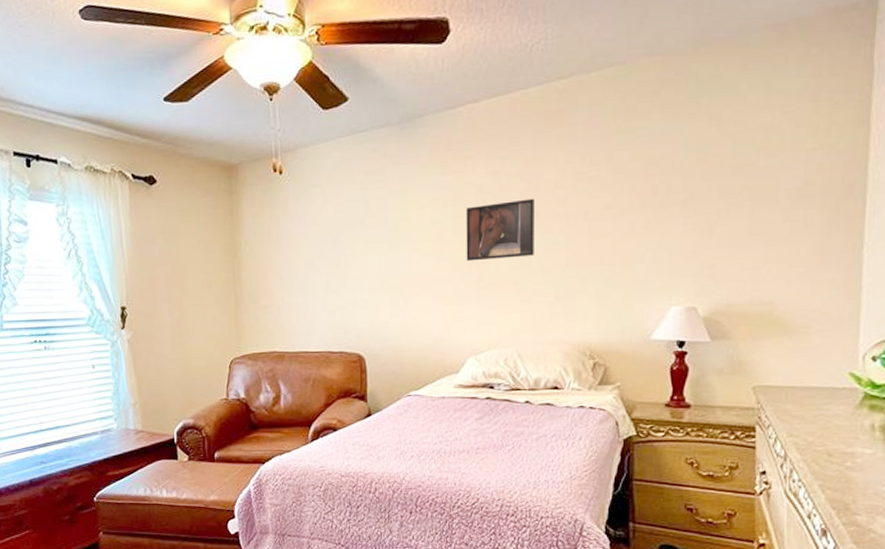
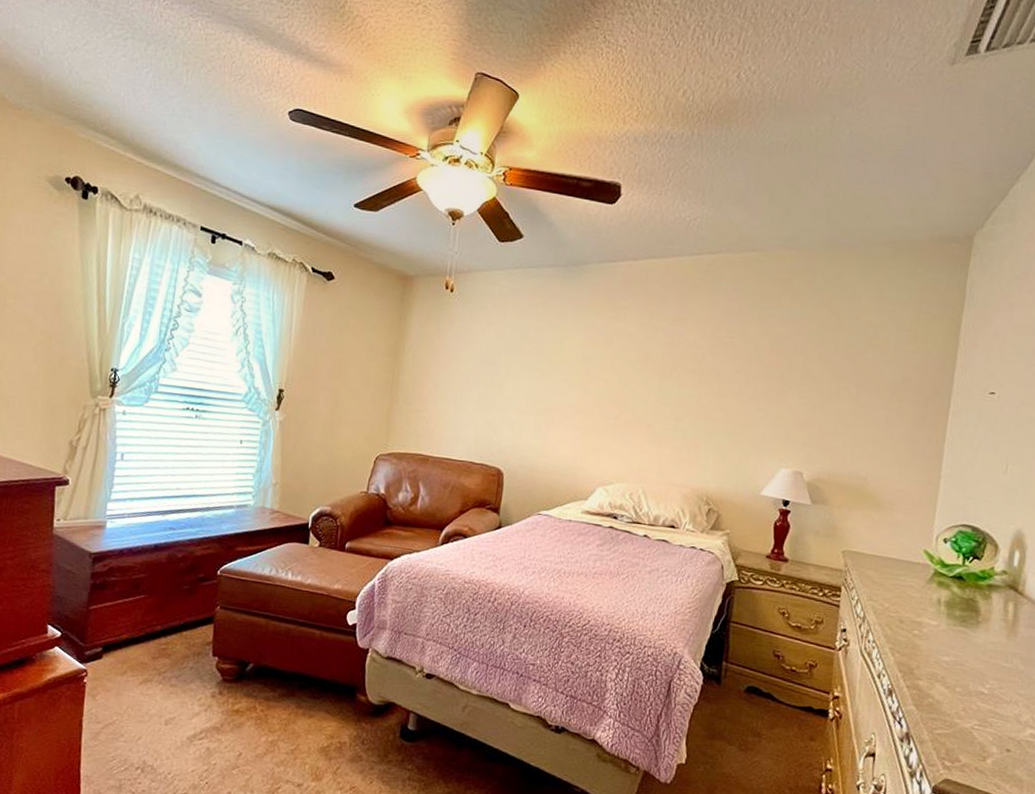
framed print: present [466,198,534,262] -> none [608,350,675,404]

